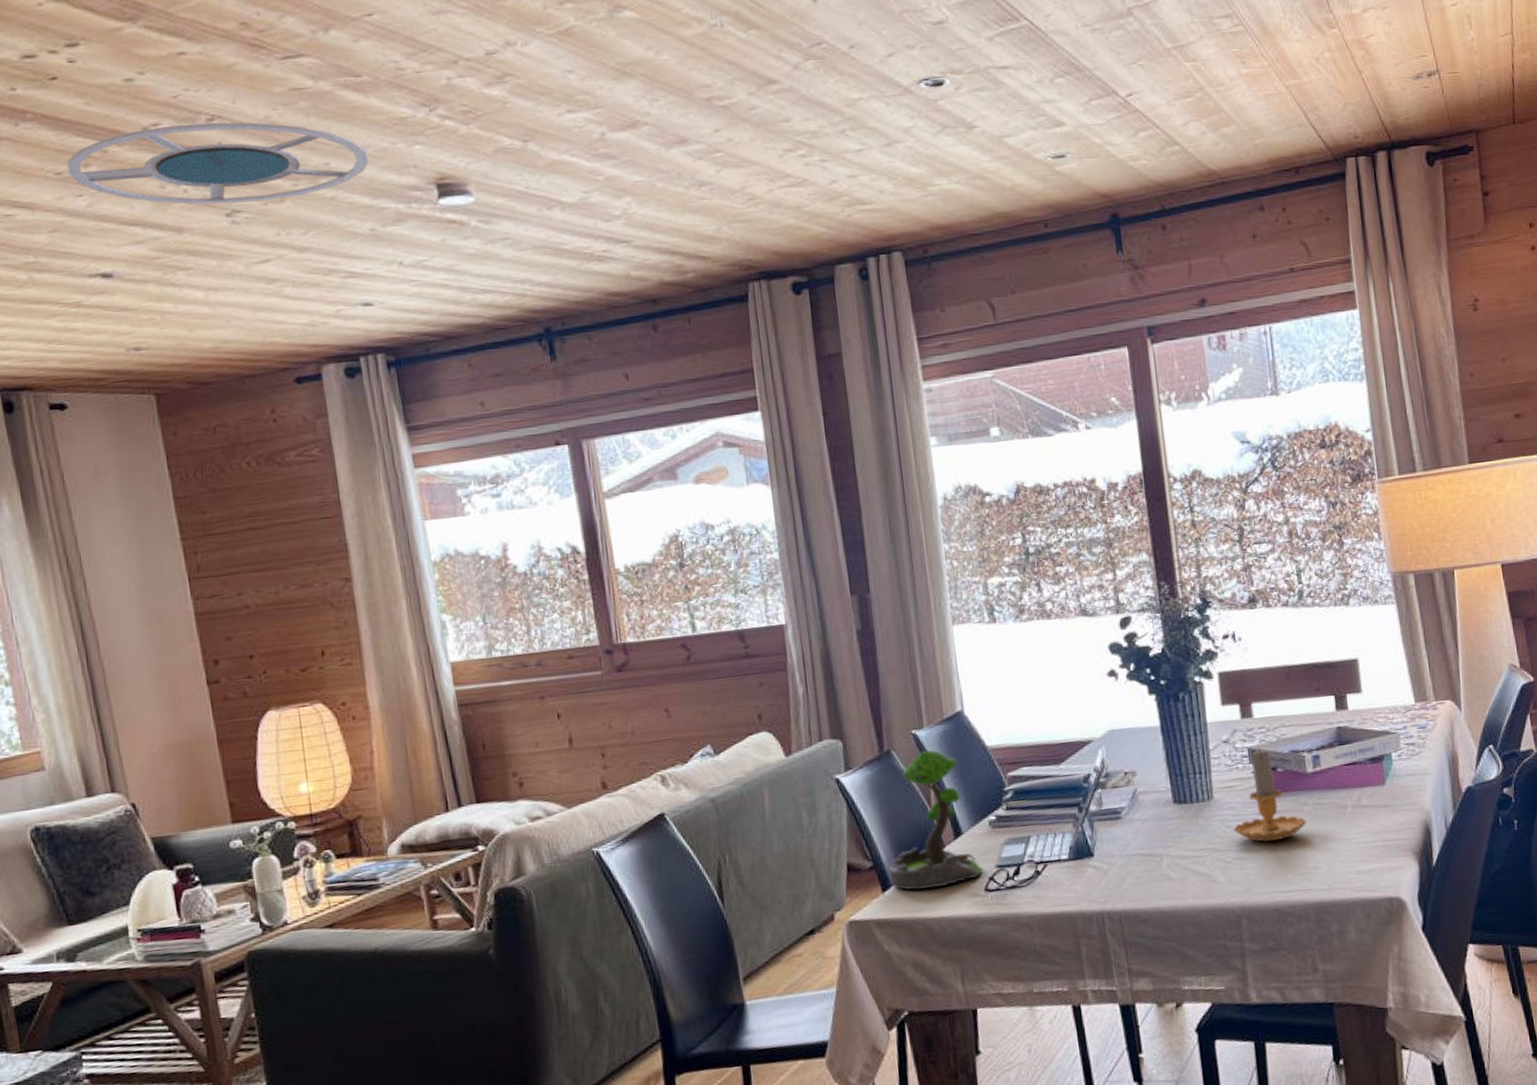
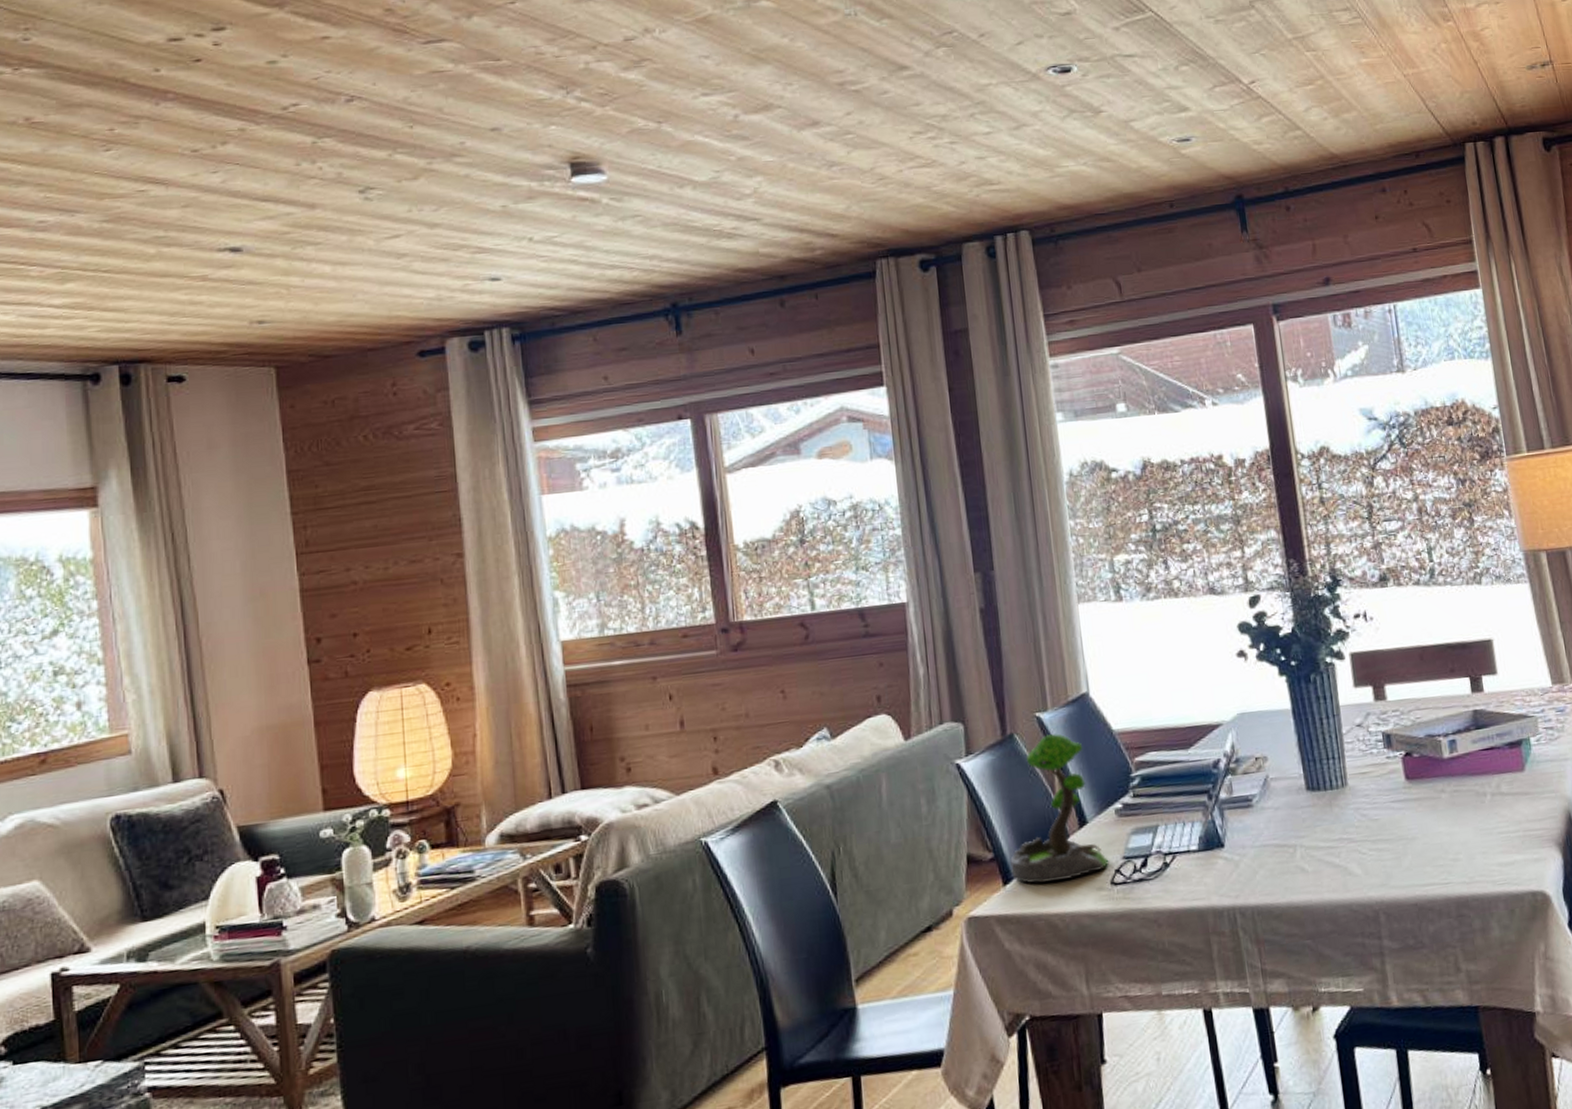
ceiling lamp: present [67,122,370,205] -> none [204,103,505,182]
candle: present [1233,746,1307,842] -> none [1369,730,1445,832]

